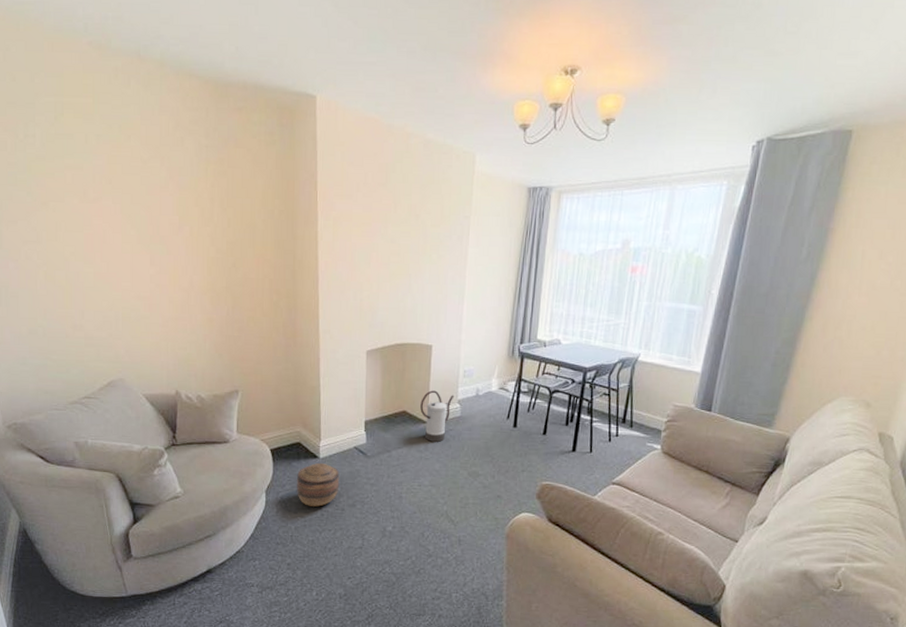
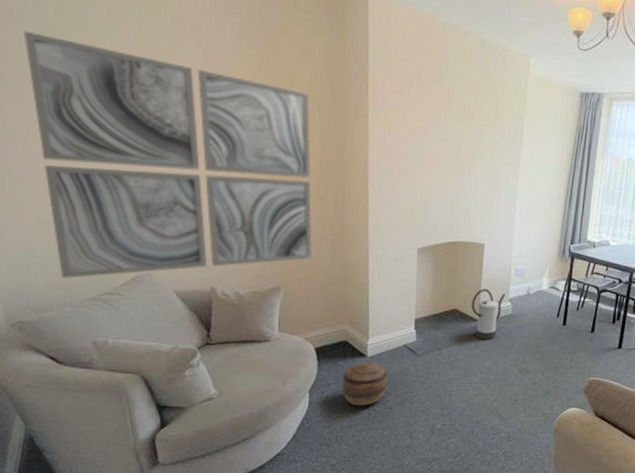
wall art: none [16,159,267,384] -> present [23,30,312,278]

